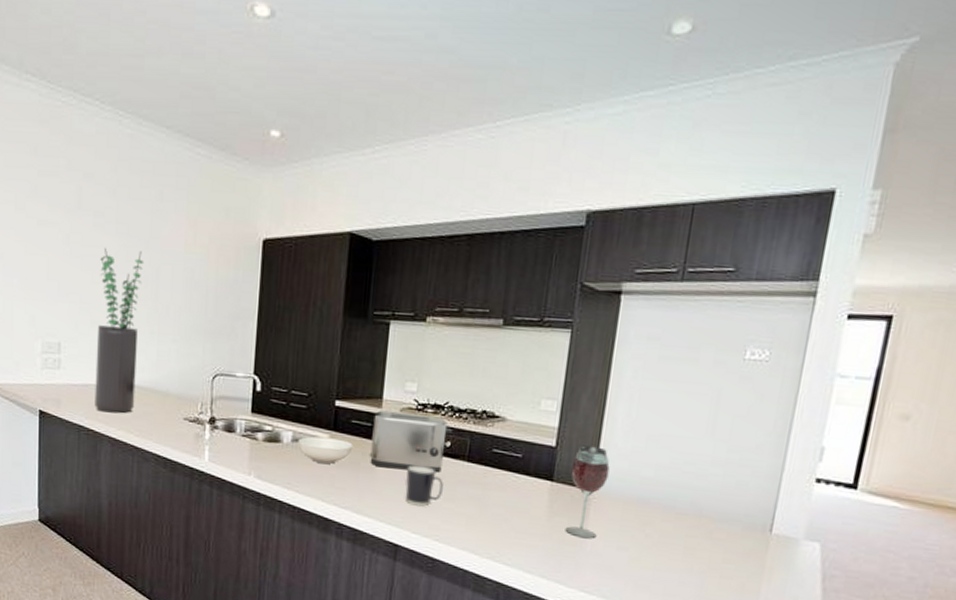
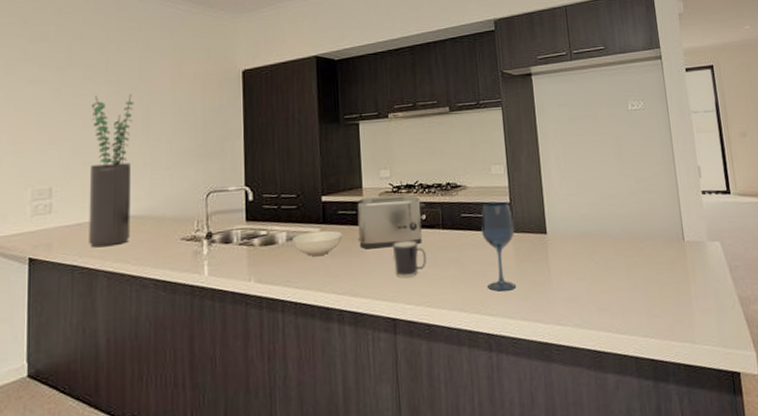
wineglass: none [508,441,556,544] -> present [481,201,517,292]
wineglass: present [565,445,610,539] -> none [525,196,558,277]

